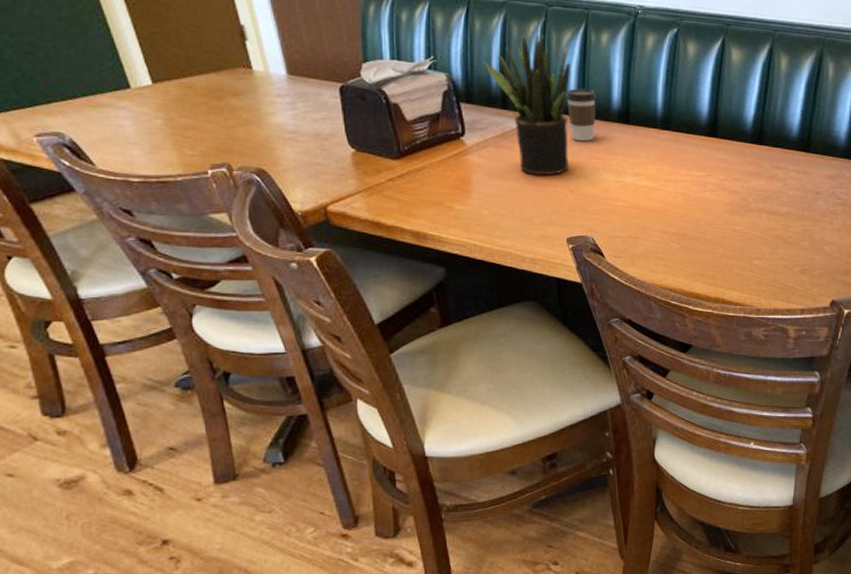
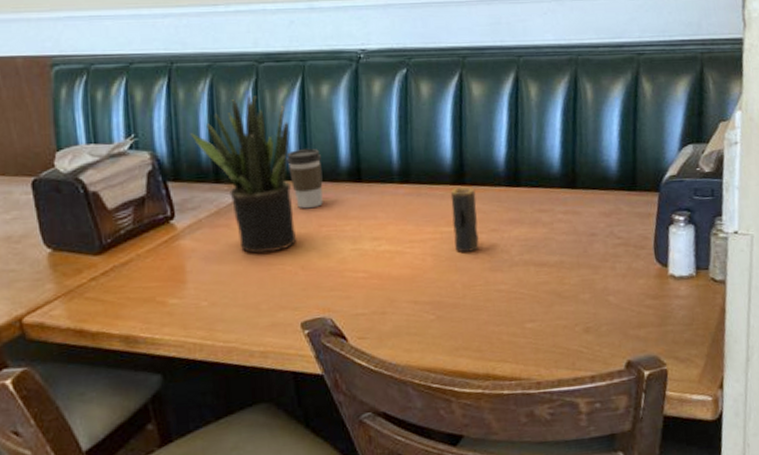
candle: none [703,138,725,195] -> present [450,186,479,252]

